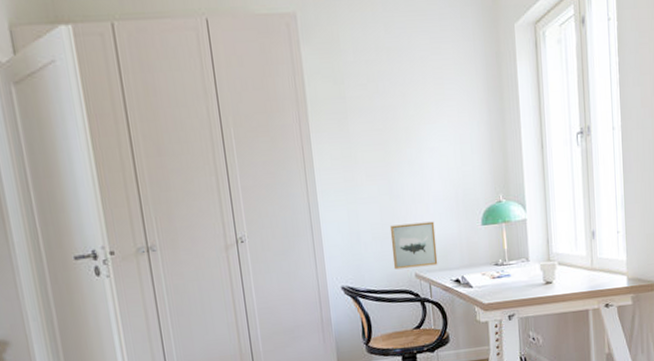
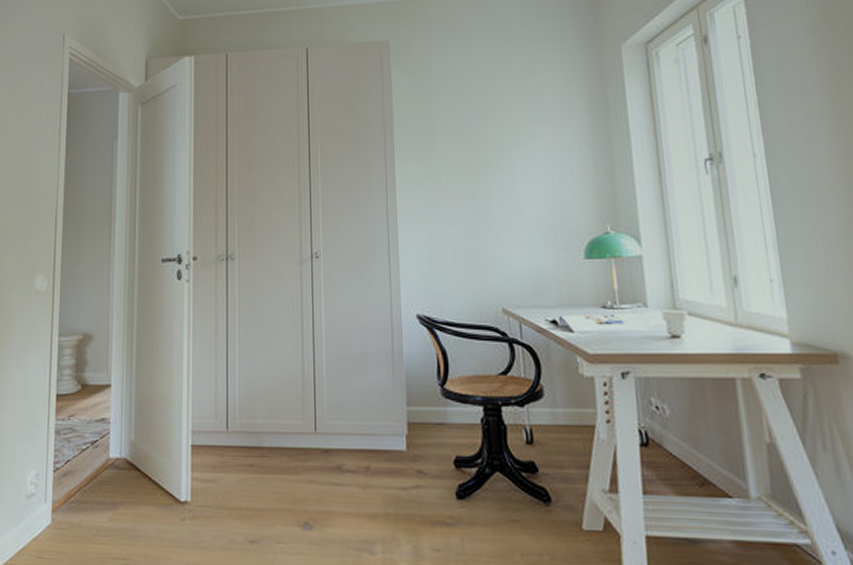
wall art: present [389,221,438,270] -> none [474,250,530,302]

